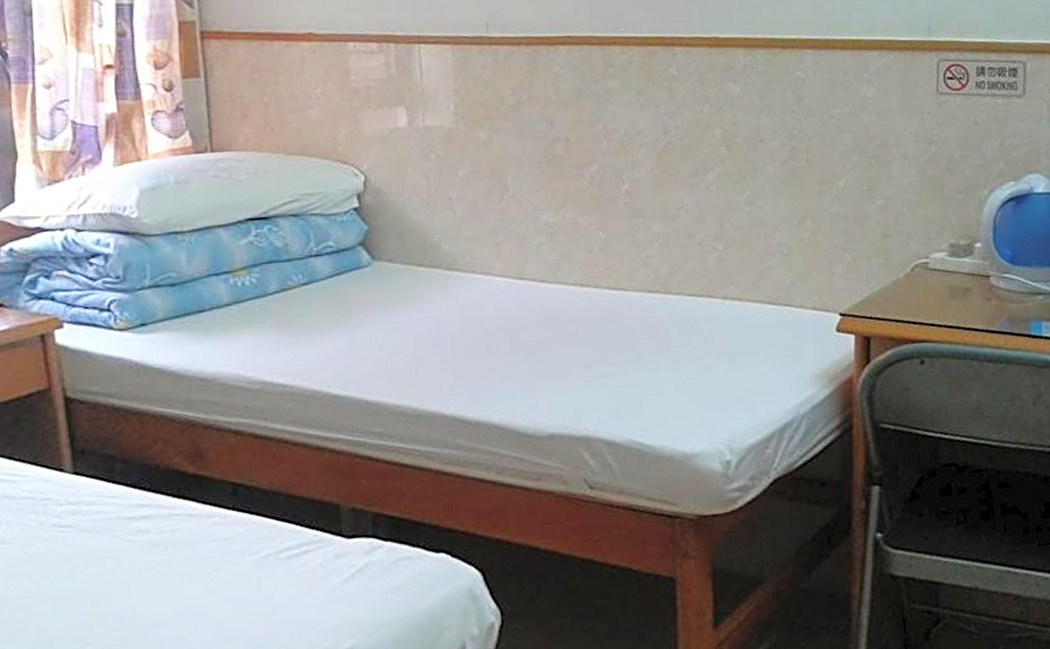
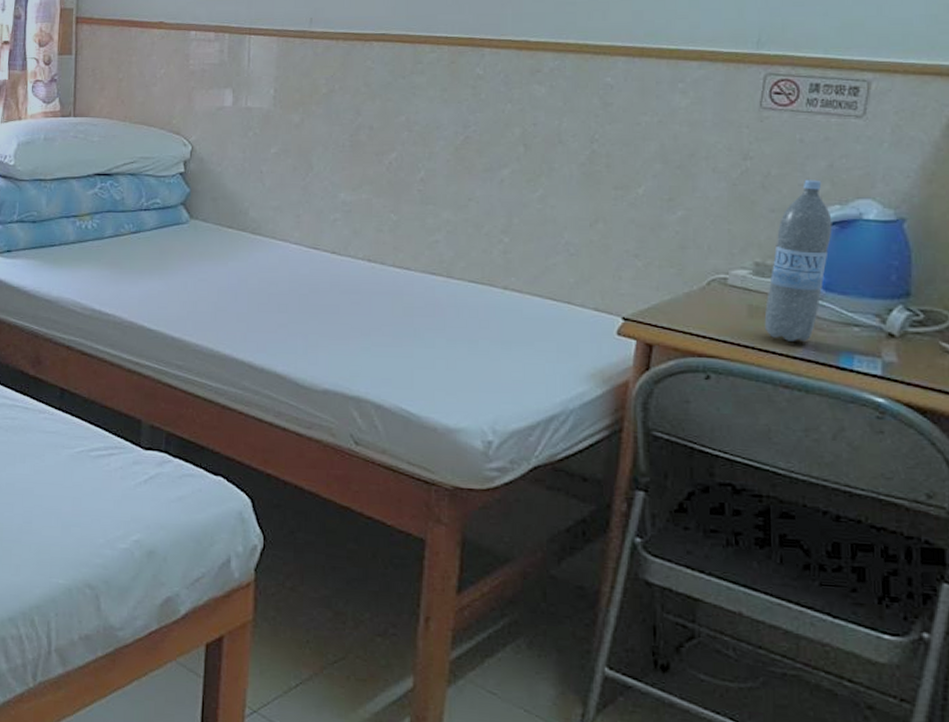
water bottle: none [964,159,1011,317] -> present [764,179,832,342]

